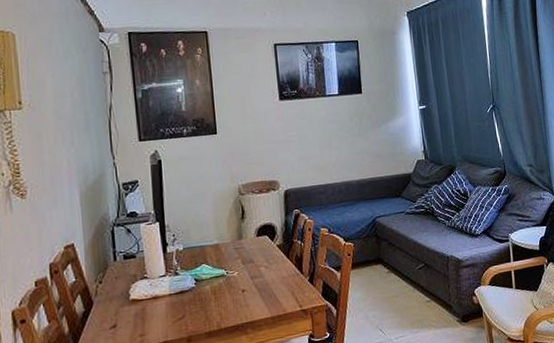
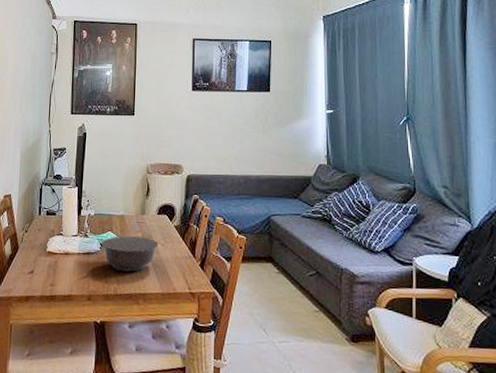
bowl: none [195,262,262,305] -> present [101,236,159,272]

